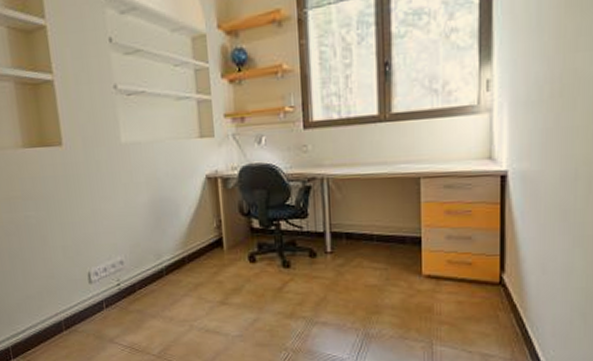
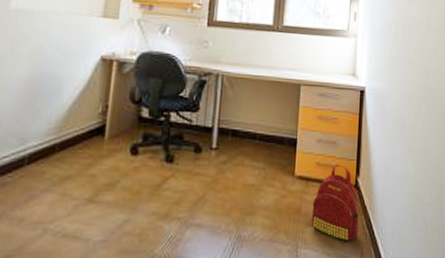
backpack: none [446,260,506,340] -> present [311,164,359,242]

